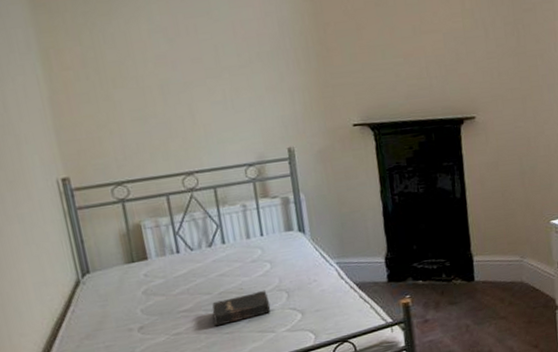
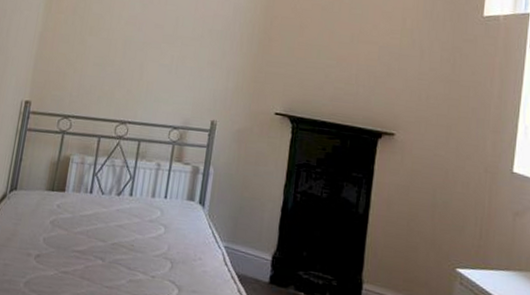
hardback book: present [212,290,271,327] -> none [98,250,154,279]

